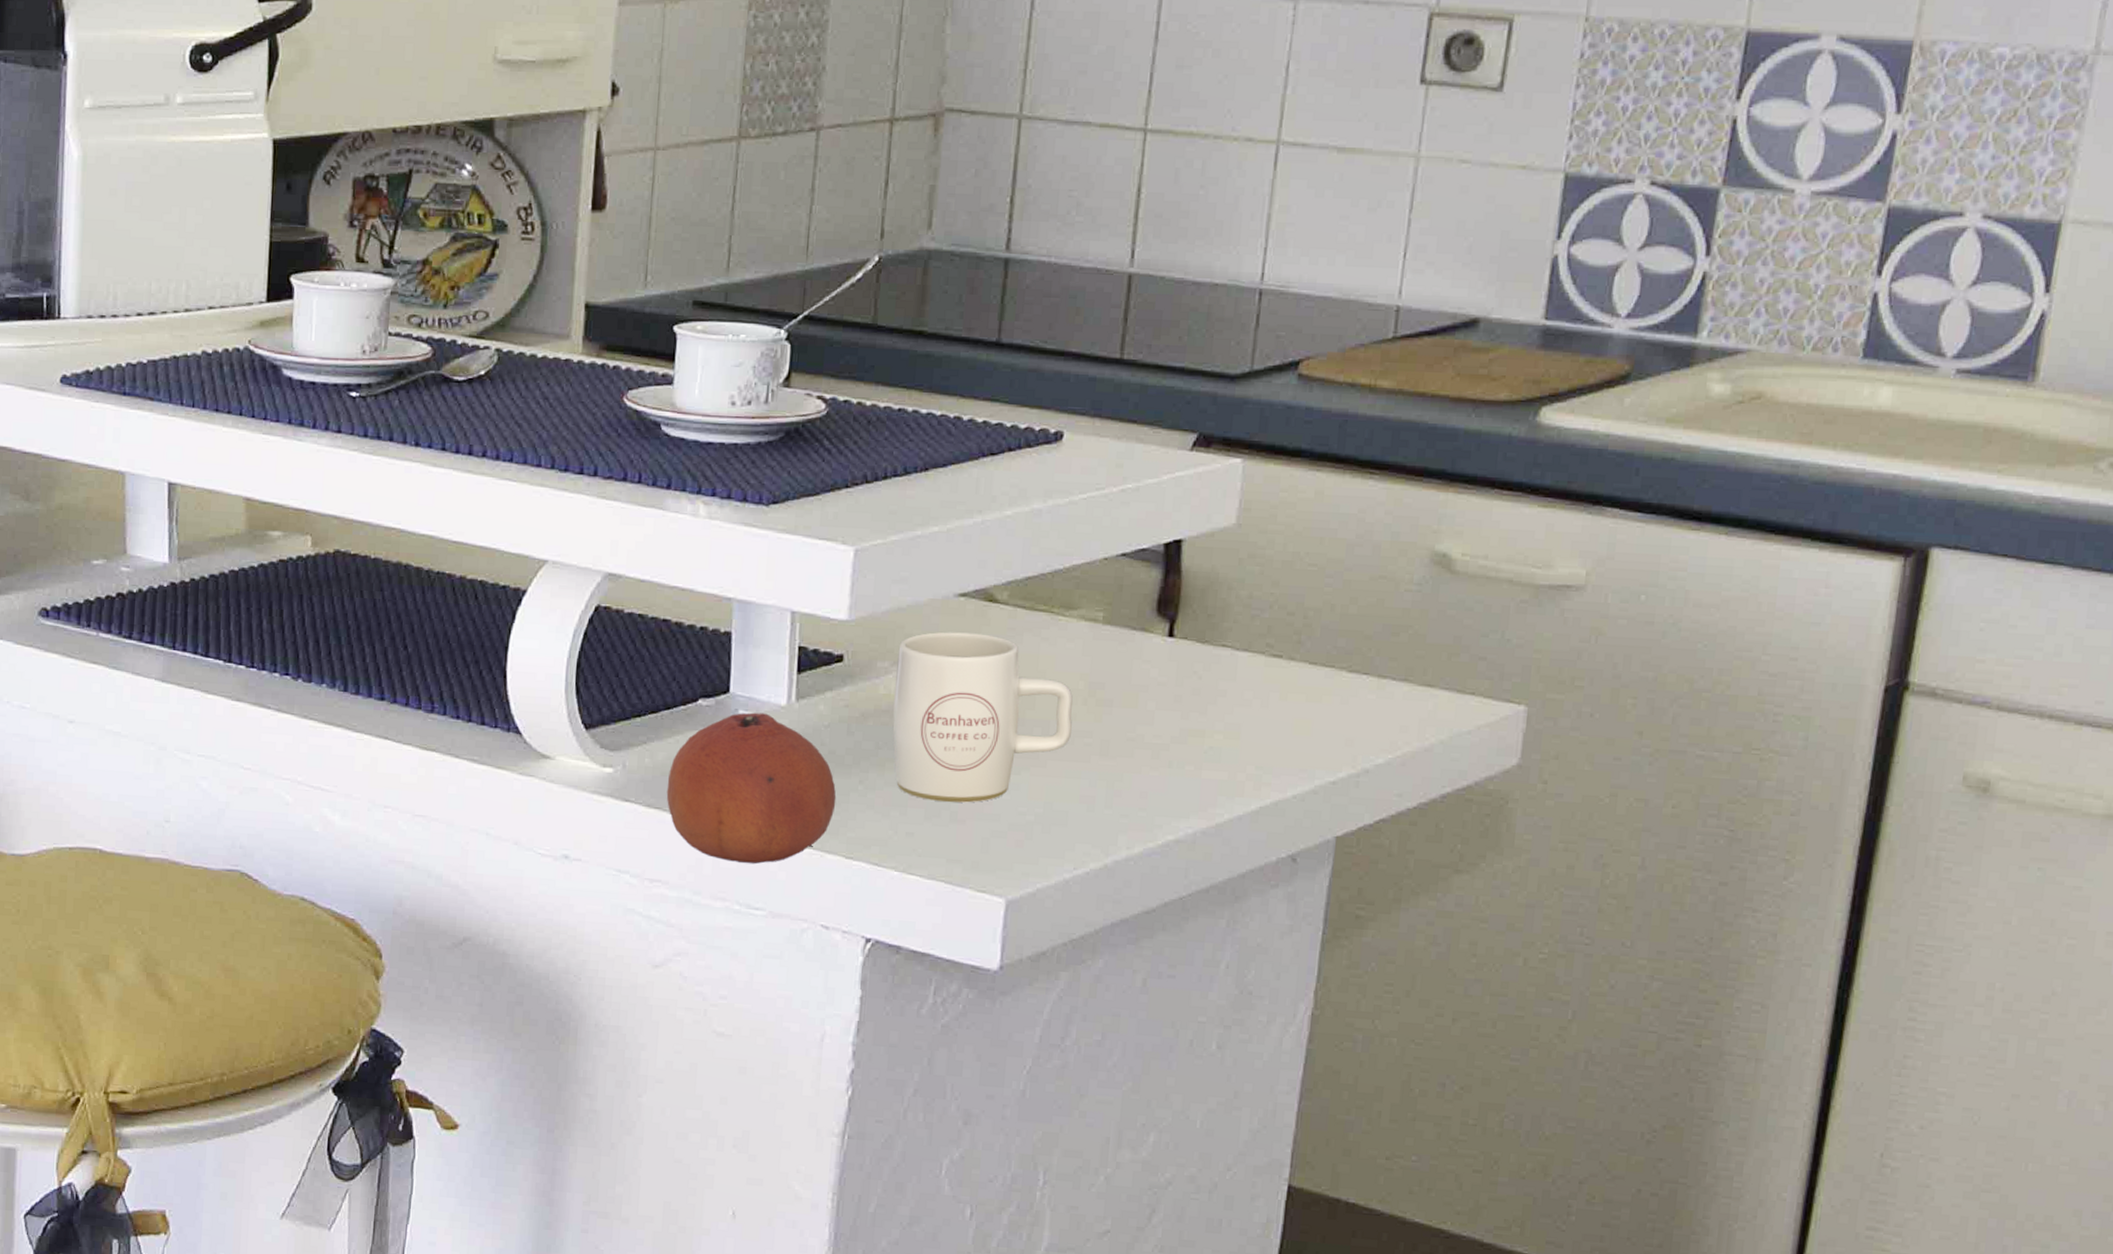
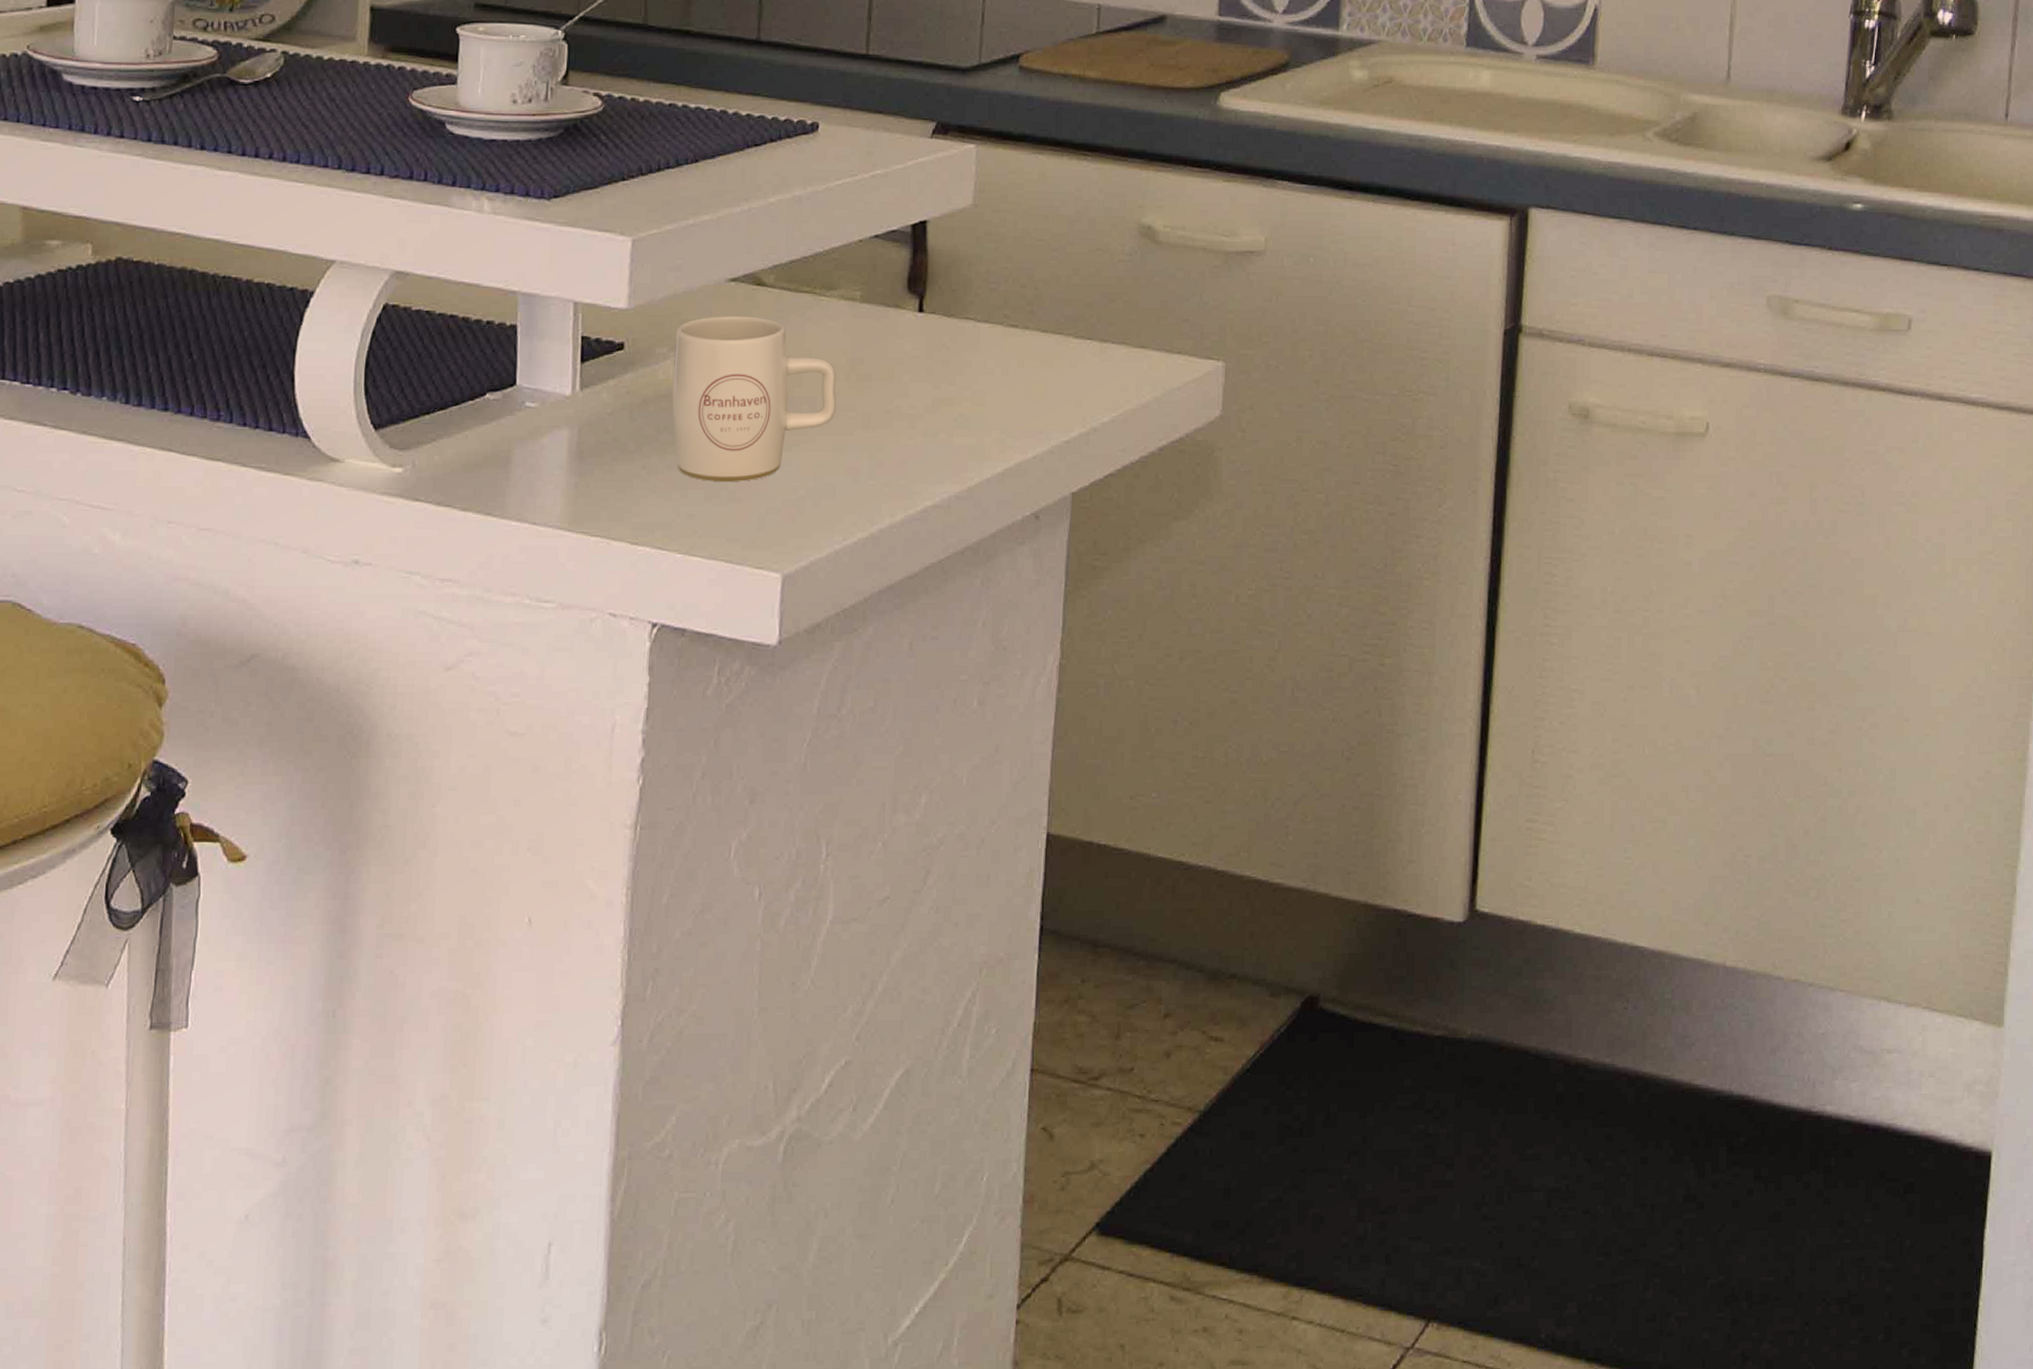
fruit: present [666,712,837,865] -> none [456,404,621,557]

